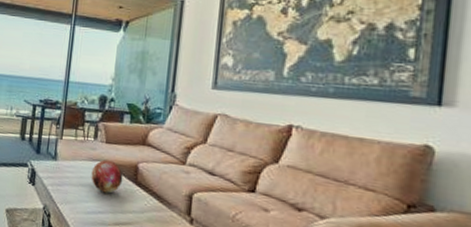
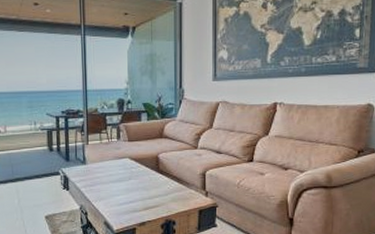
decorative orb: present [91,159,123,193] -> none [119,156,147,185]

